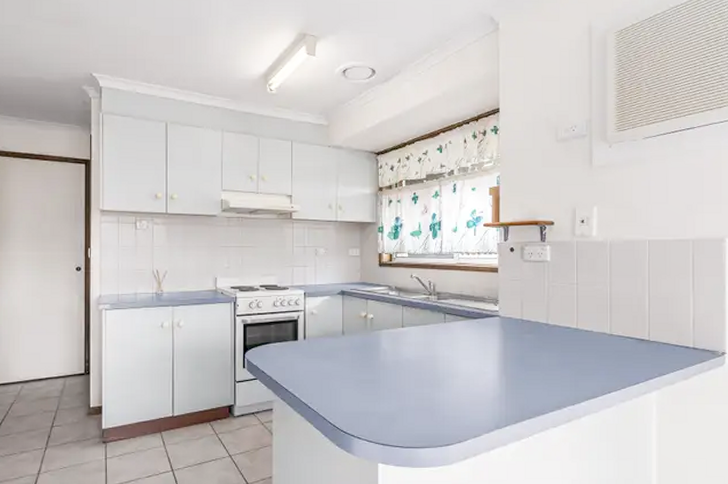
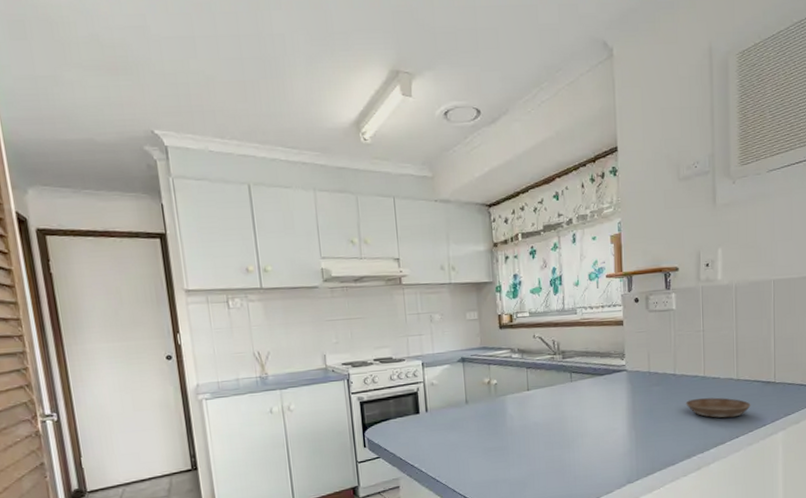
saucer: none [557,350,624,372] -> present [686,397,751,418]

